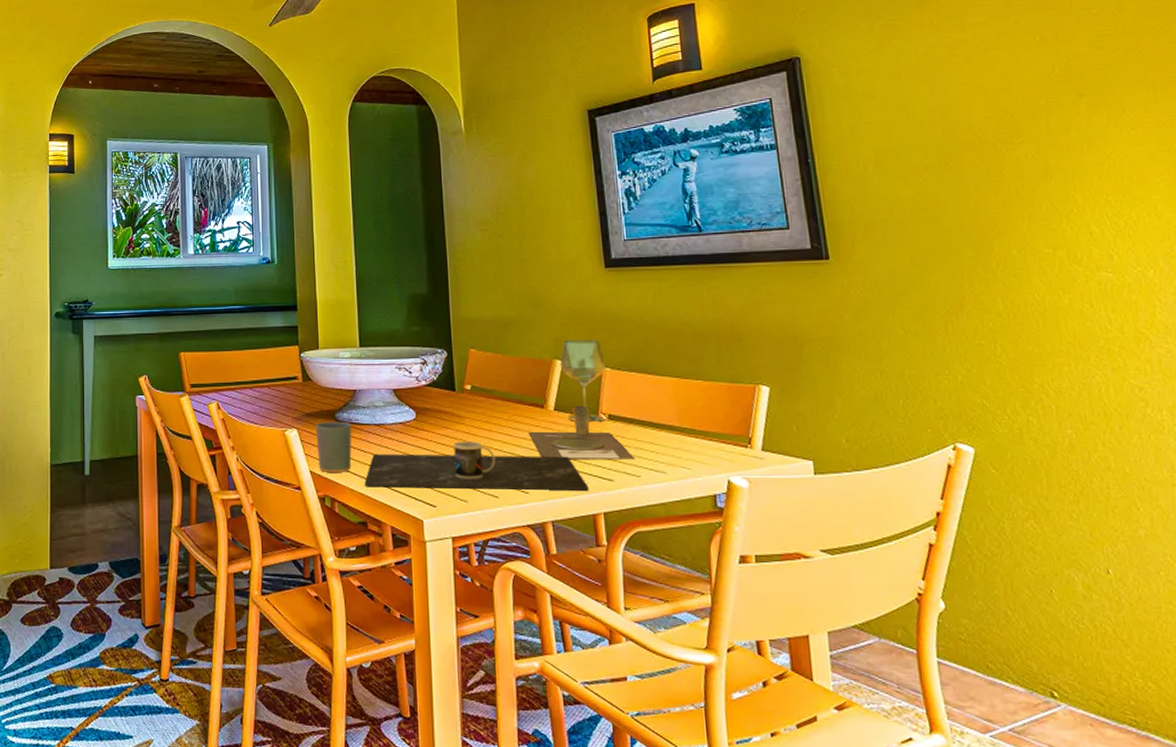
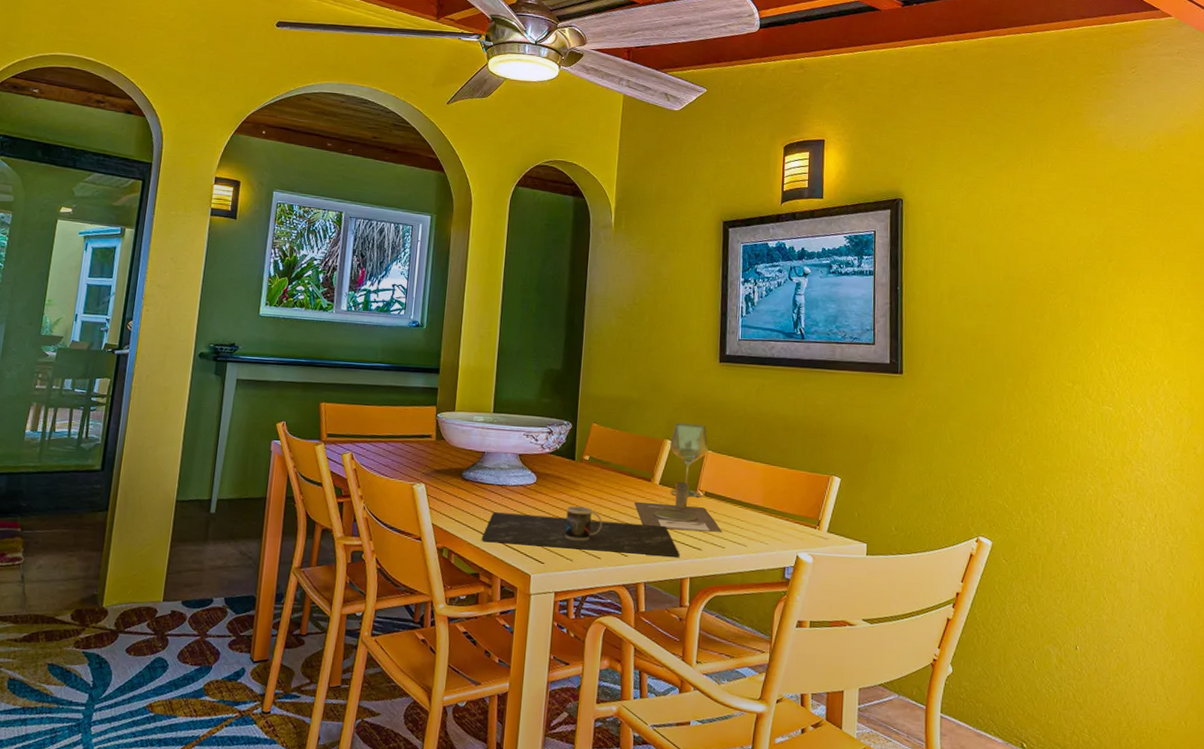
mug: present [315,421,352,472] -> none [440,478,477,527]

